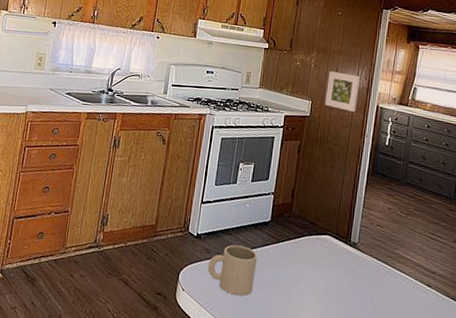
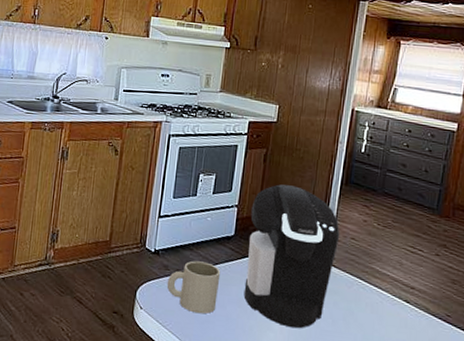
coffee maker: none [279,174,367,311] -> present [243,184,340,329]
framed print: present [325,71,360,112] -> none [294,71,333,117]

